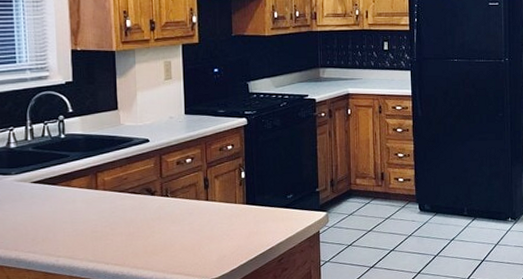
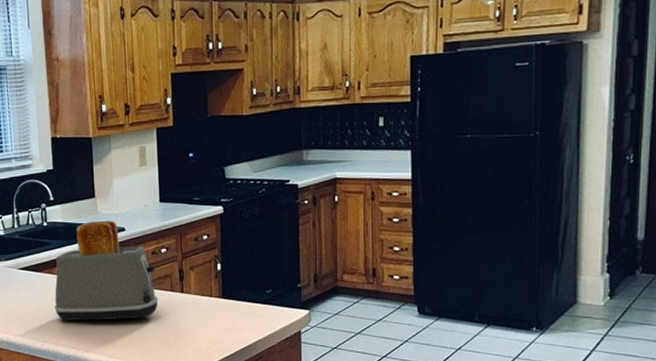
toaster: none [71,132,183,234] -> present [54,220,159,321]

